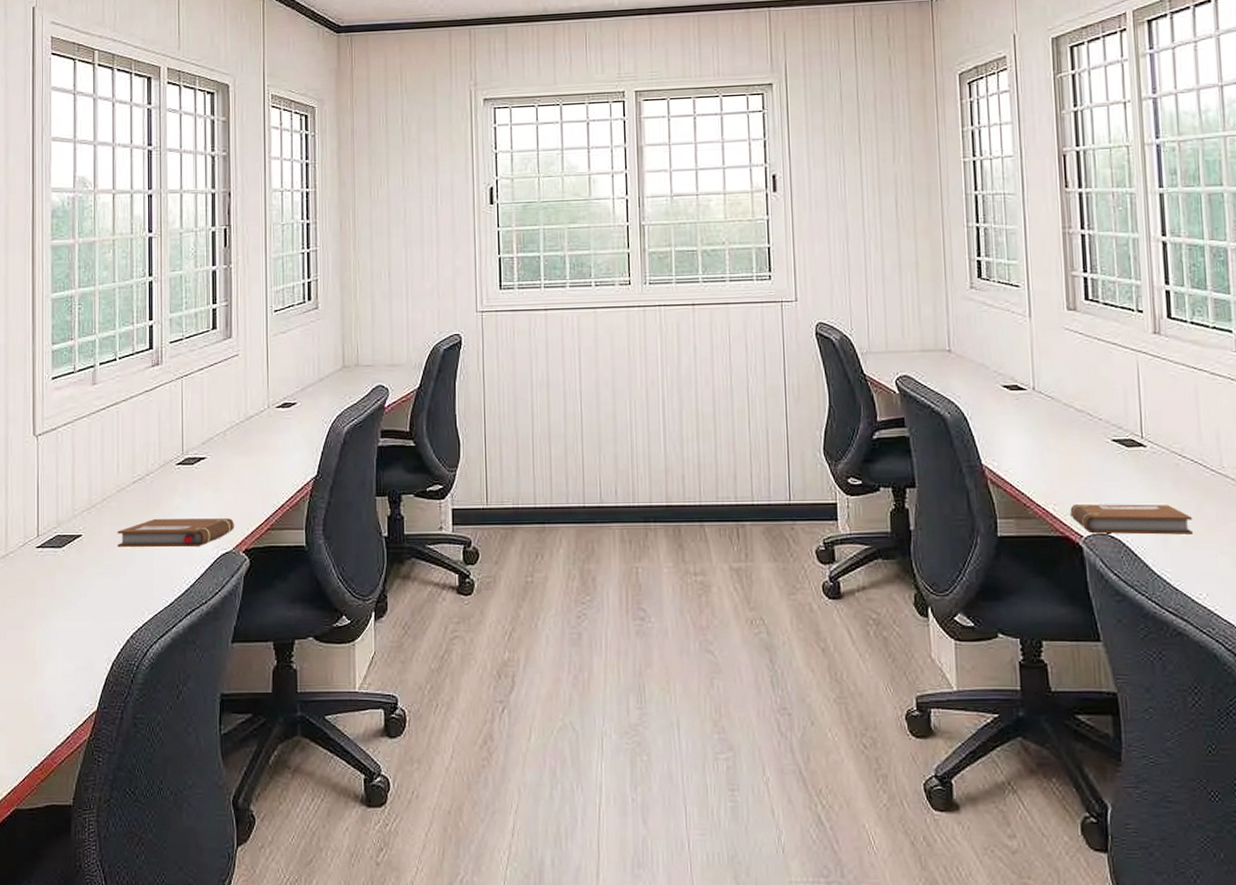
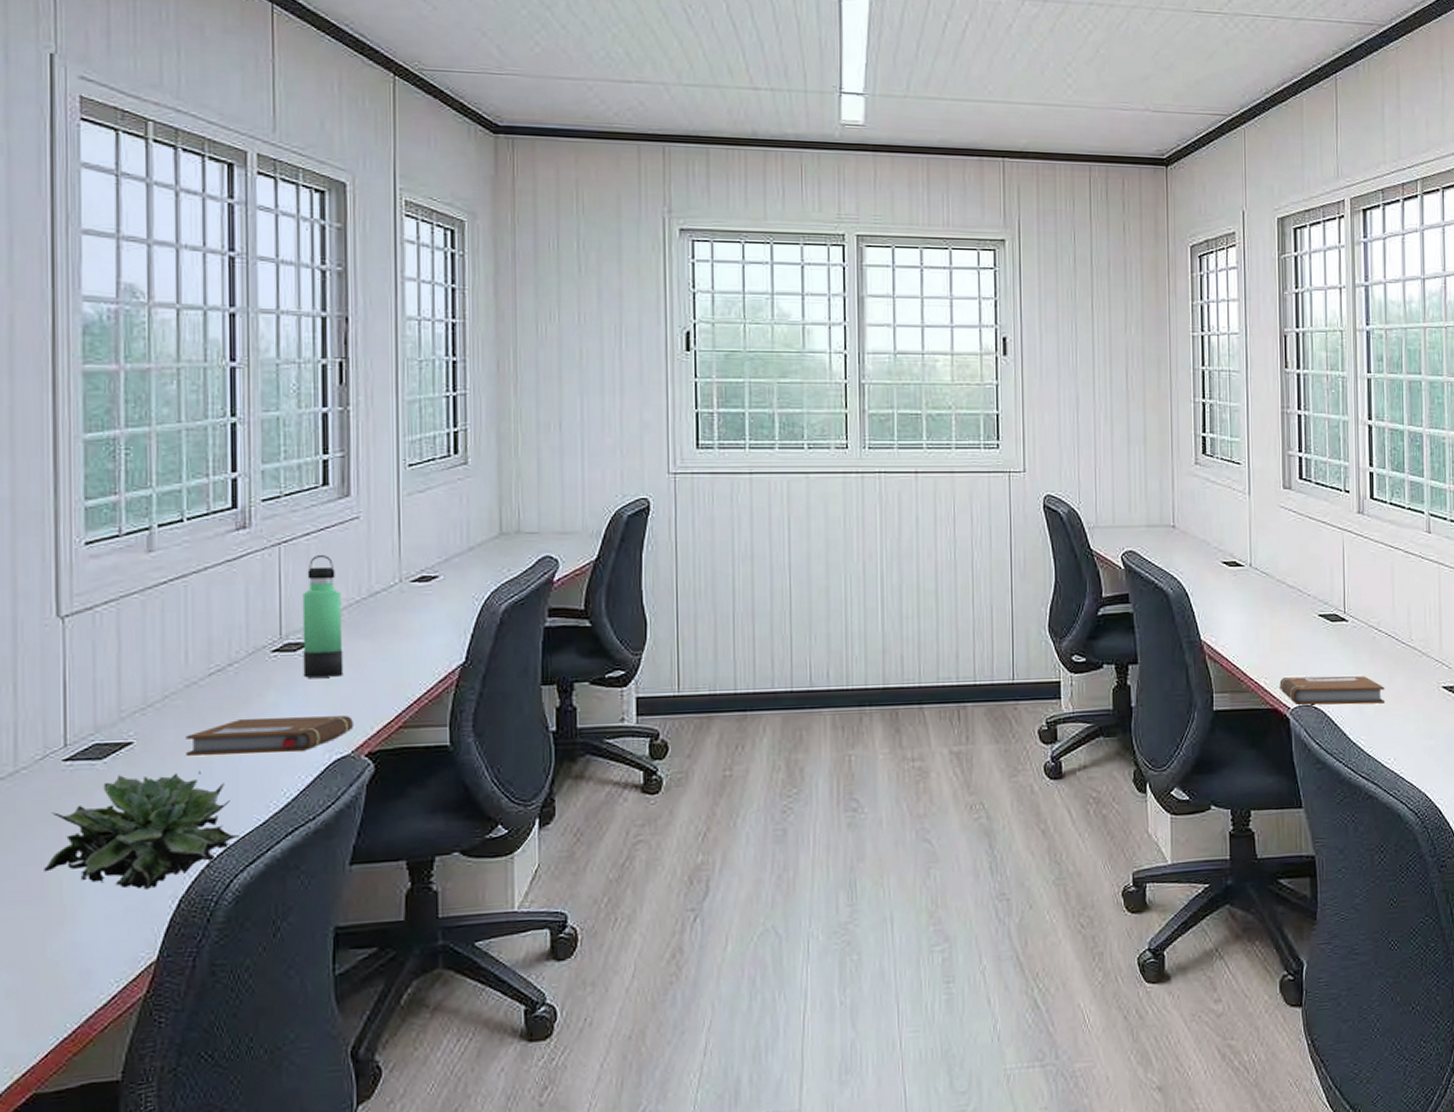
succulent plant: none [24,560,154,653] -> present [44,771,239,889]
thermos bottle: none [198,386,227,486] -> present [302,555,344,678]

